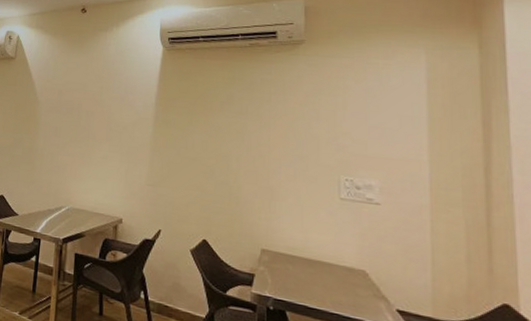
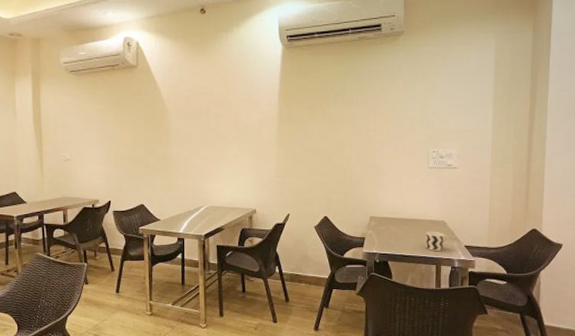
cup: none [338,280,372,312] -> present [425,231,449,252]

